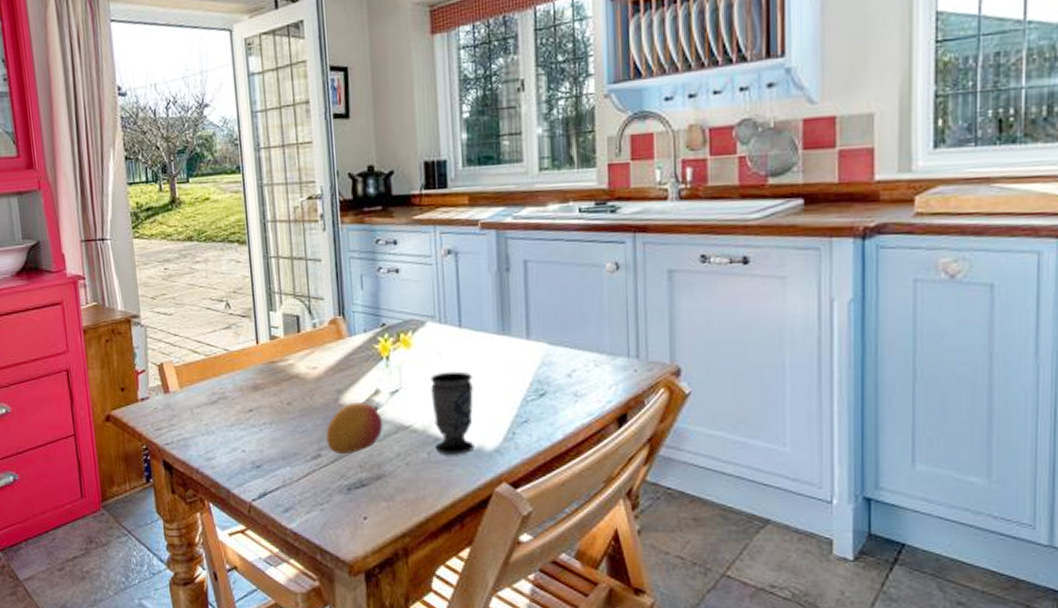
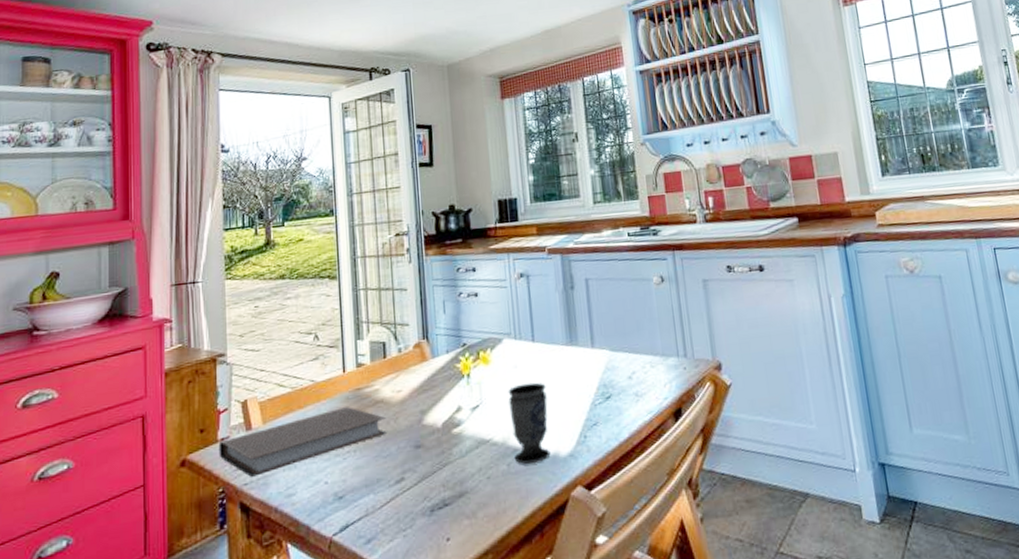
notebook: none [139,378,302,438] -> present [218,406,387,477]
fruit: present [326,402,383,455] -> none [410,420,465,476]

